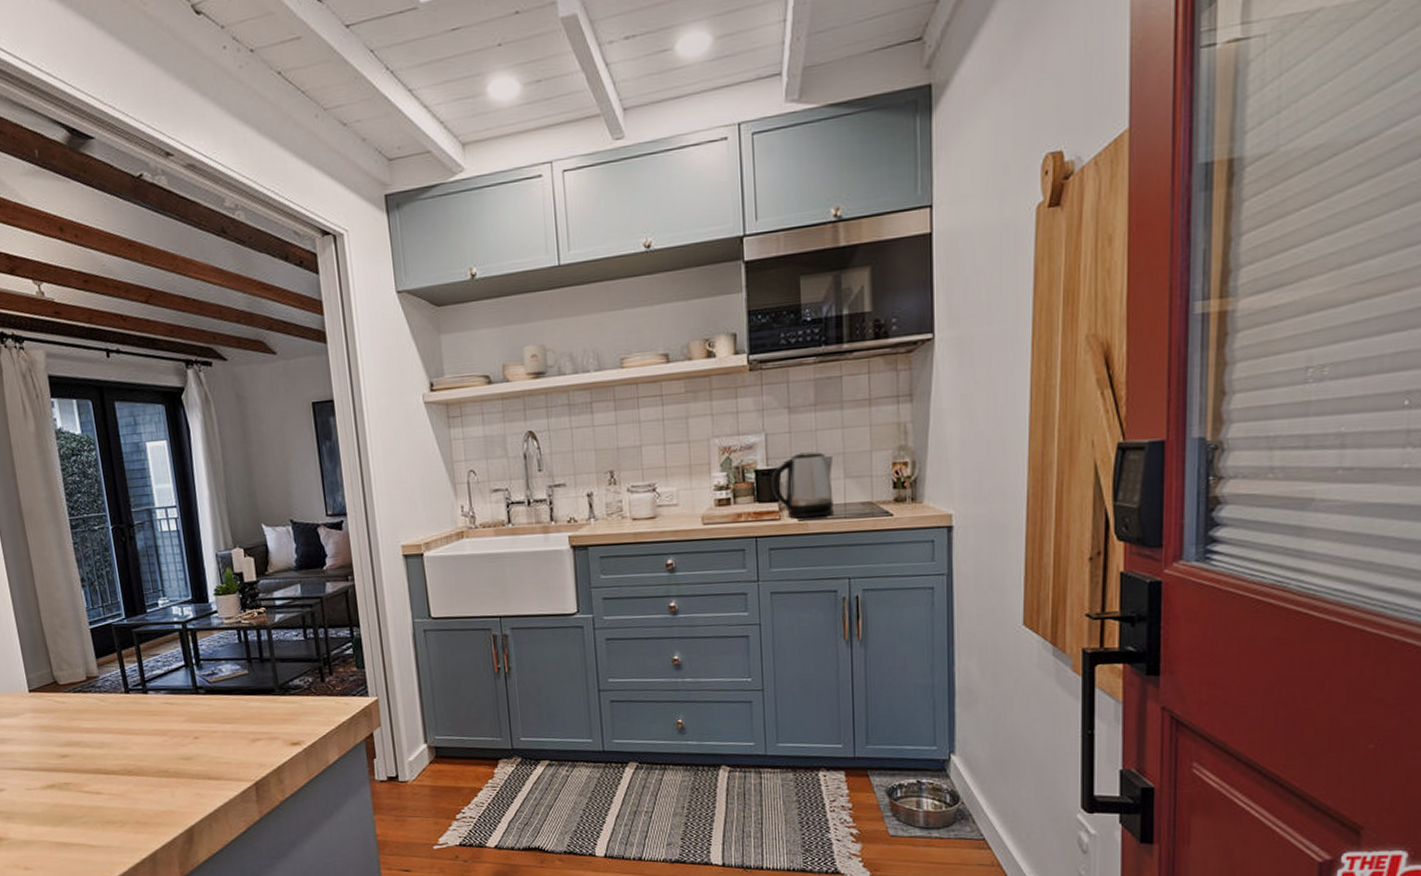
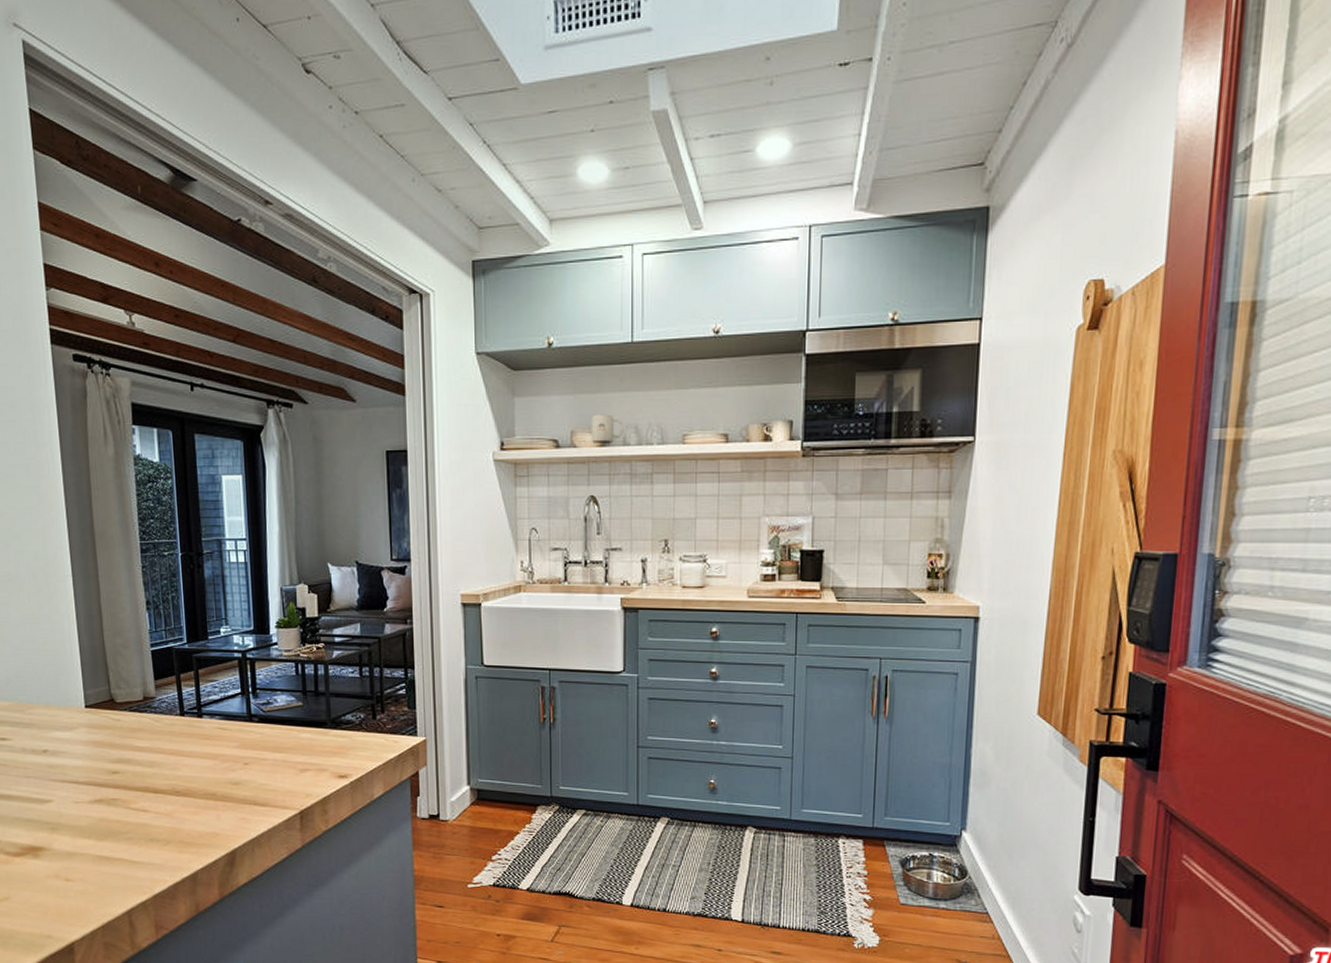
kettle: present [771,451,834,519] -> none [815,537,874,600]

